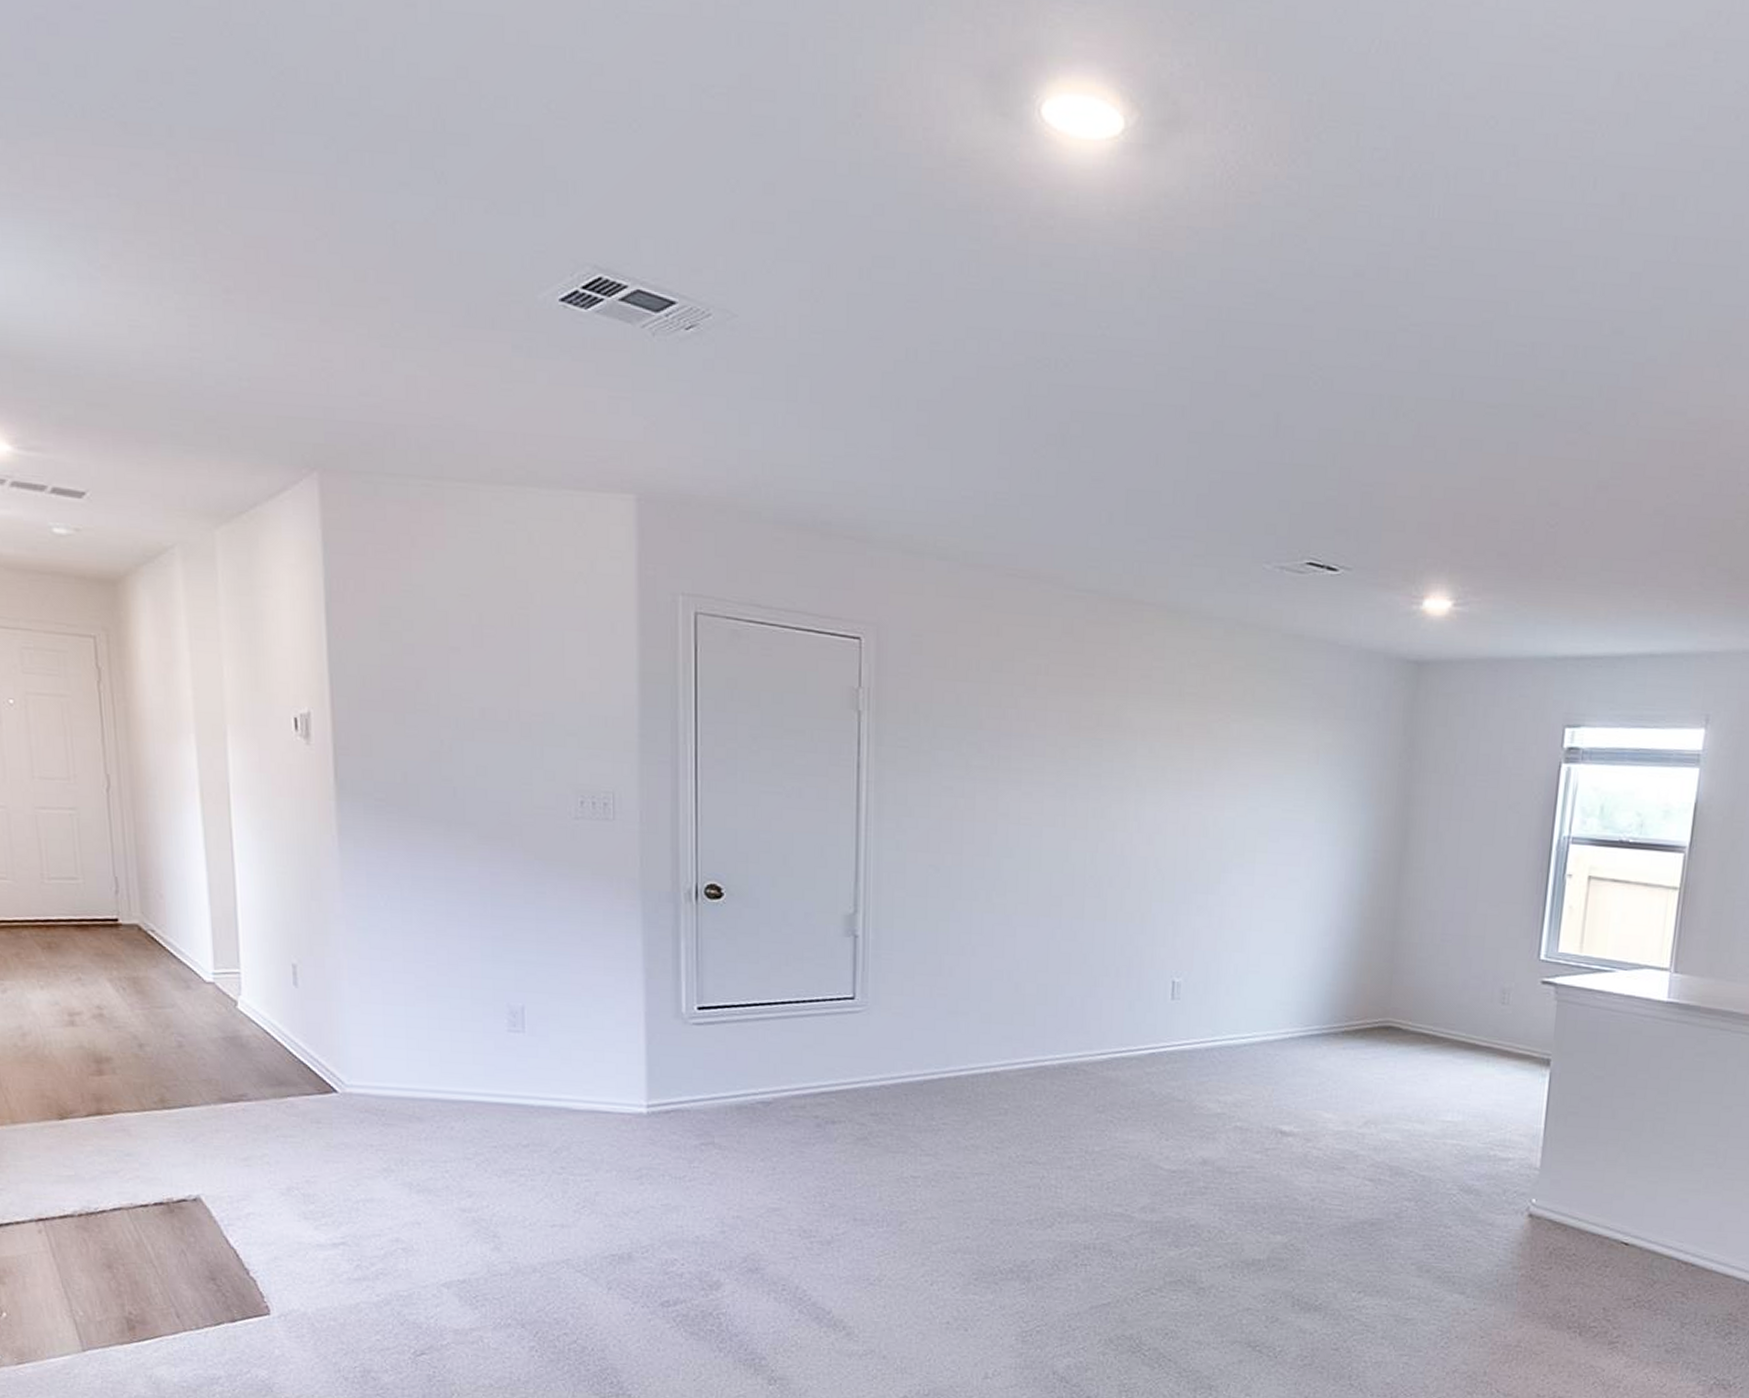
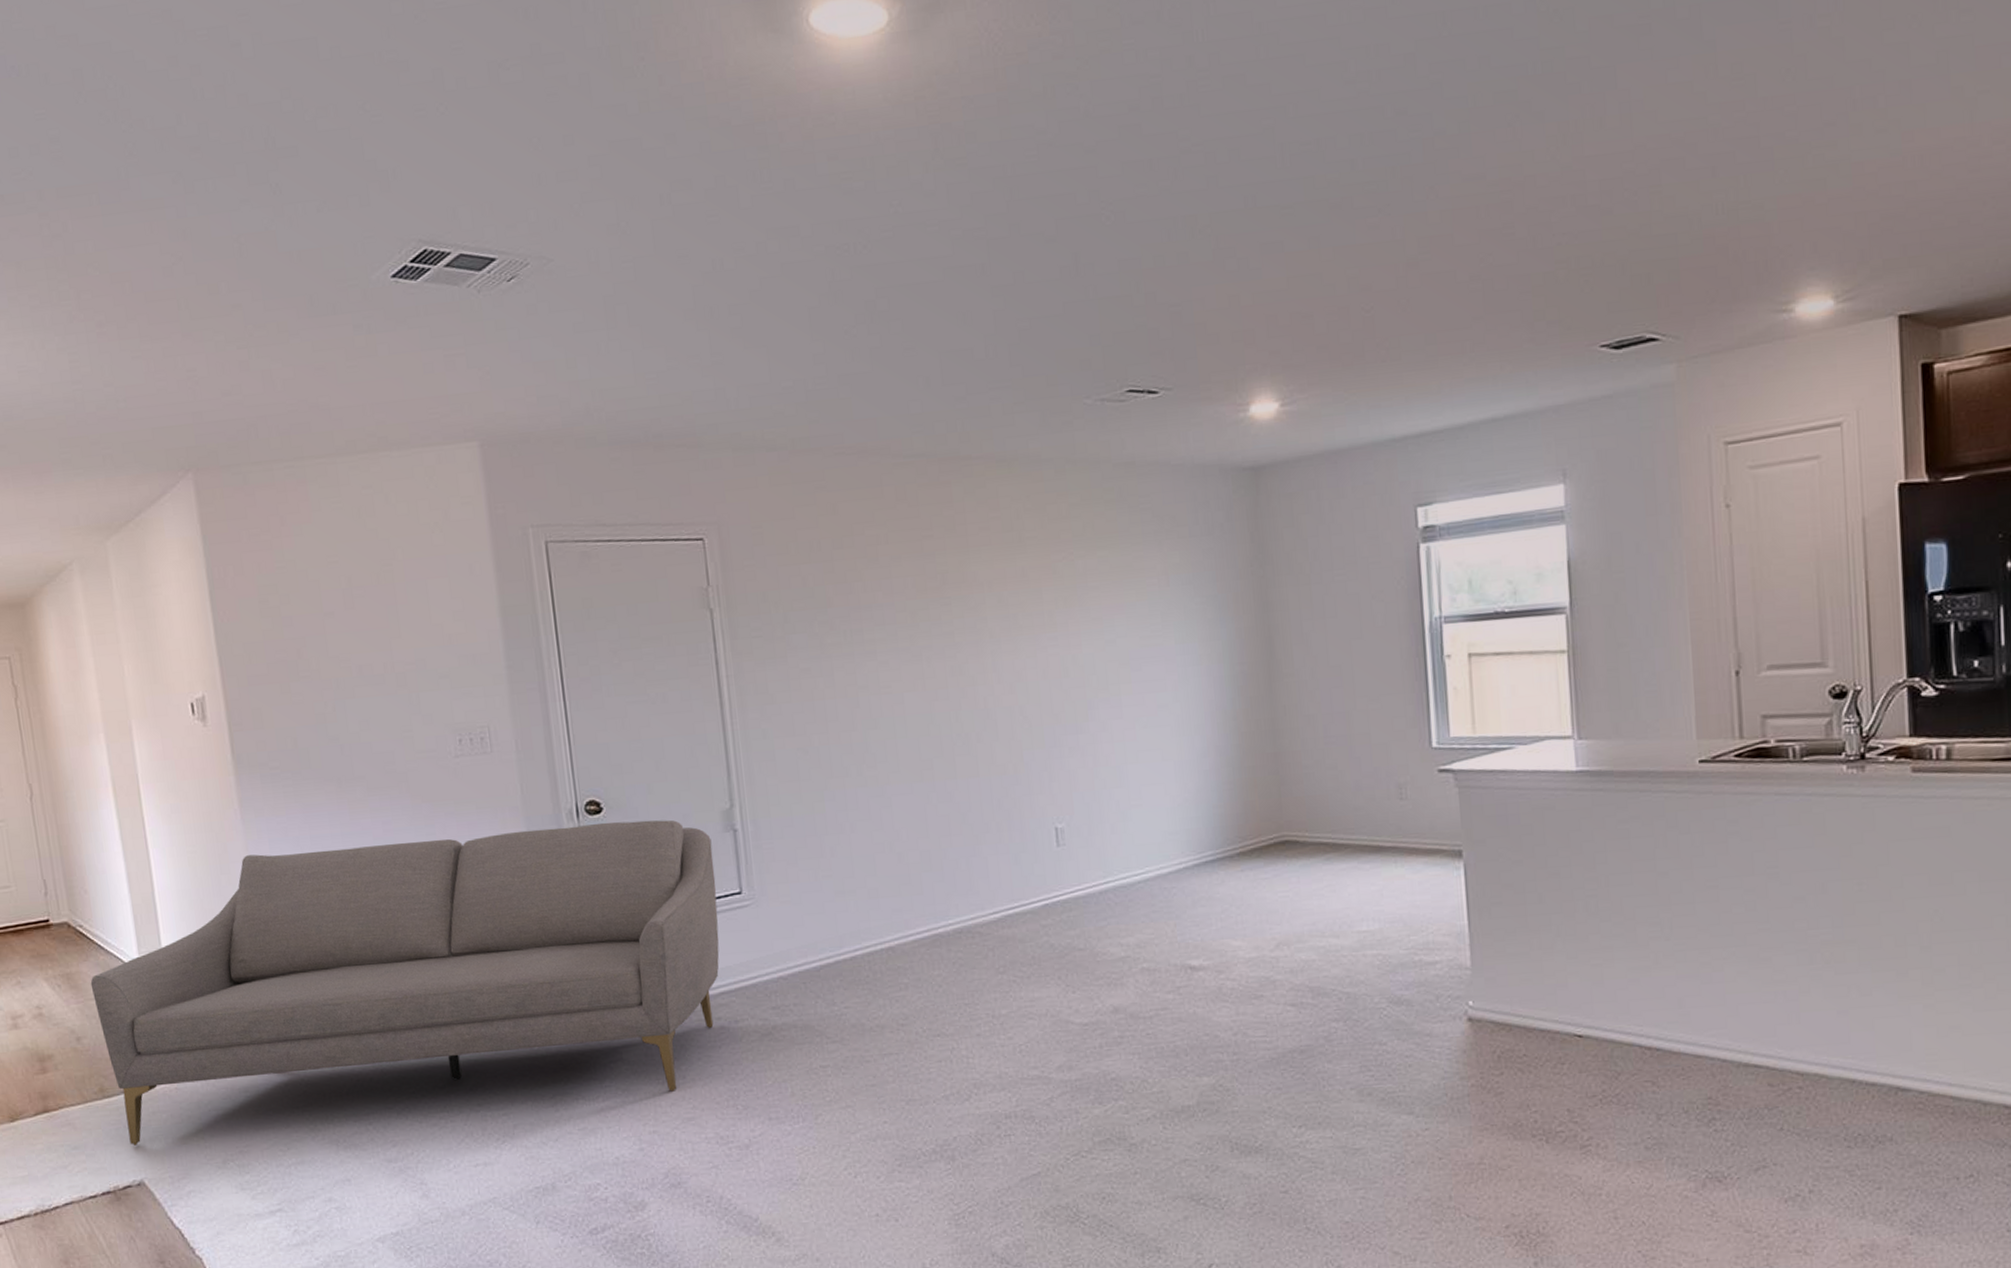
sofa: none [158,885,830,1181] -> present [90,820,720,1146]

